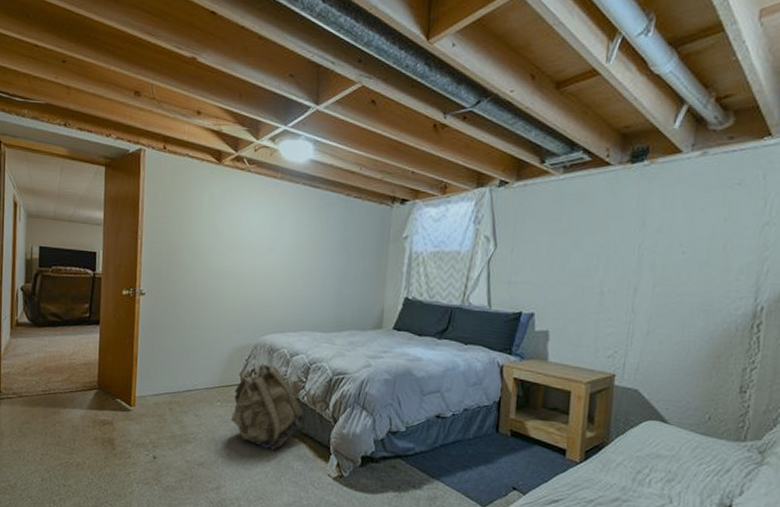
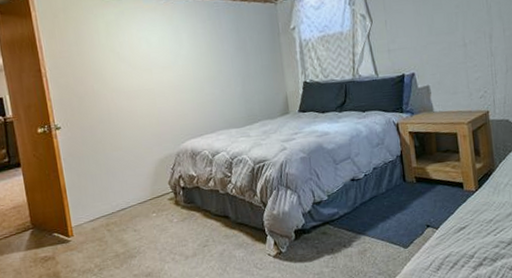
backpack: present [230,363,304,450] -> none [166,166,236,245]

